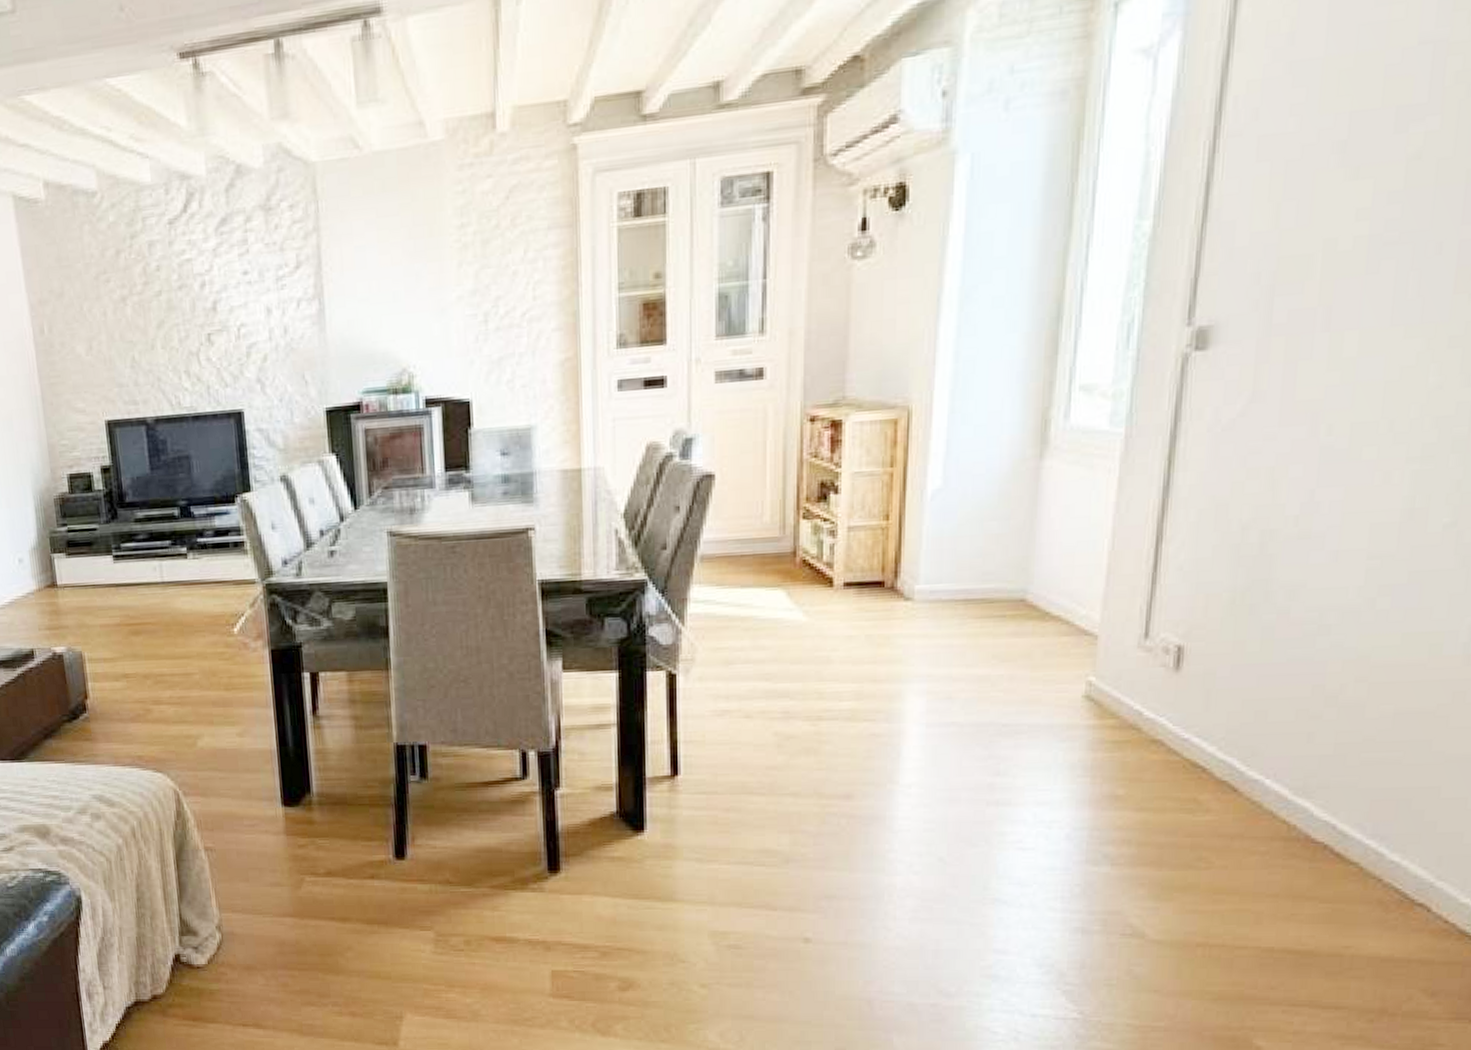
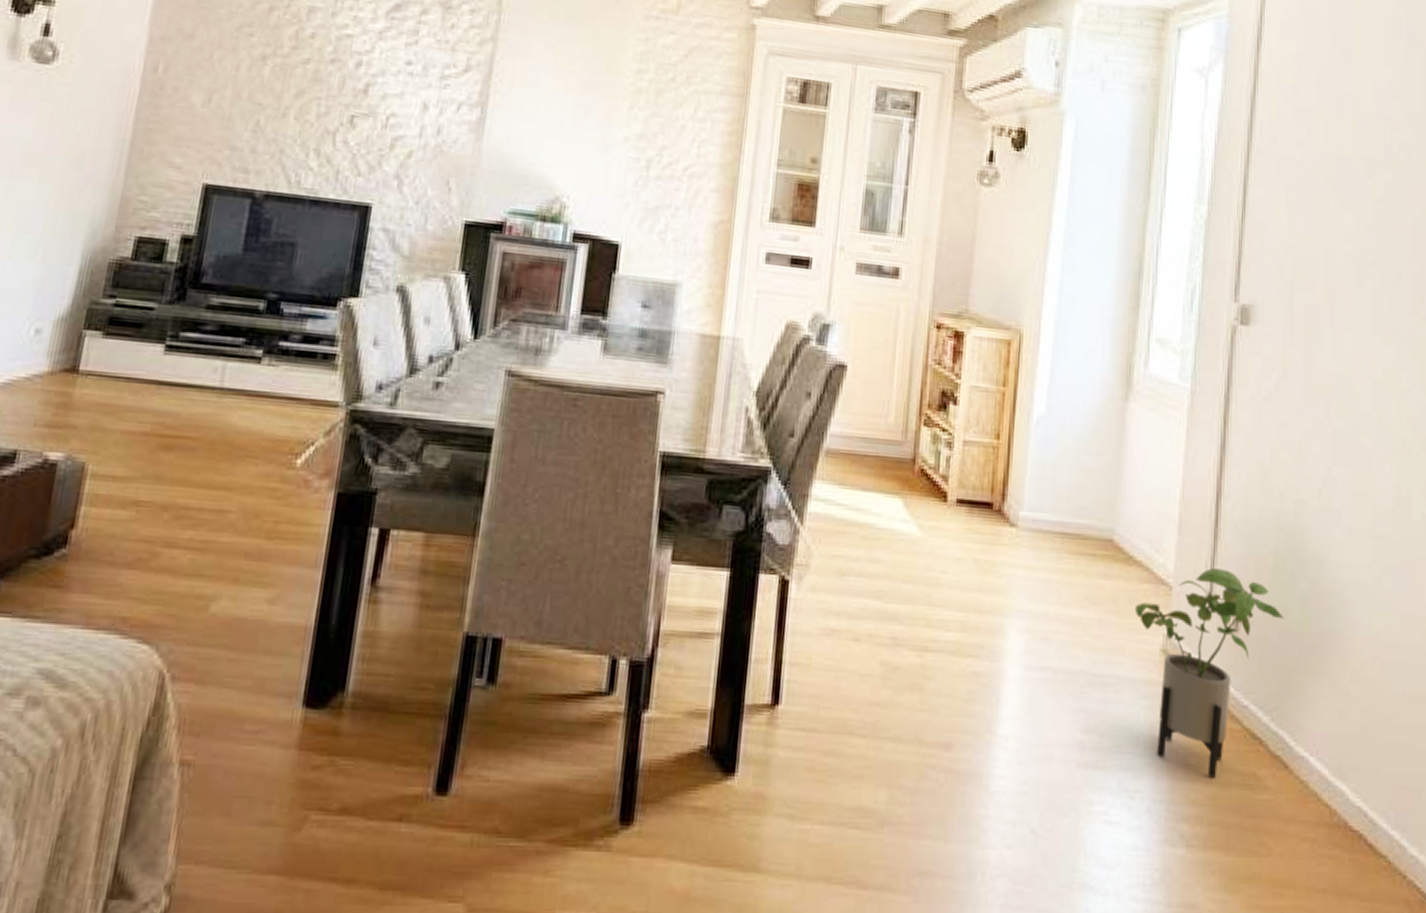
house plant: none [1052,612,1239,806] -> present [1134,568,1283,778]

